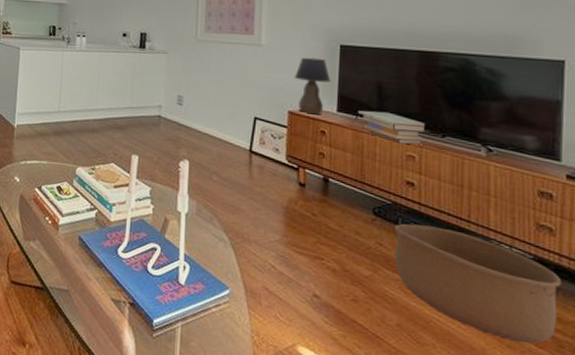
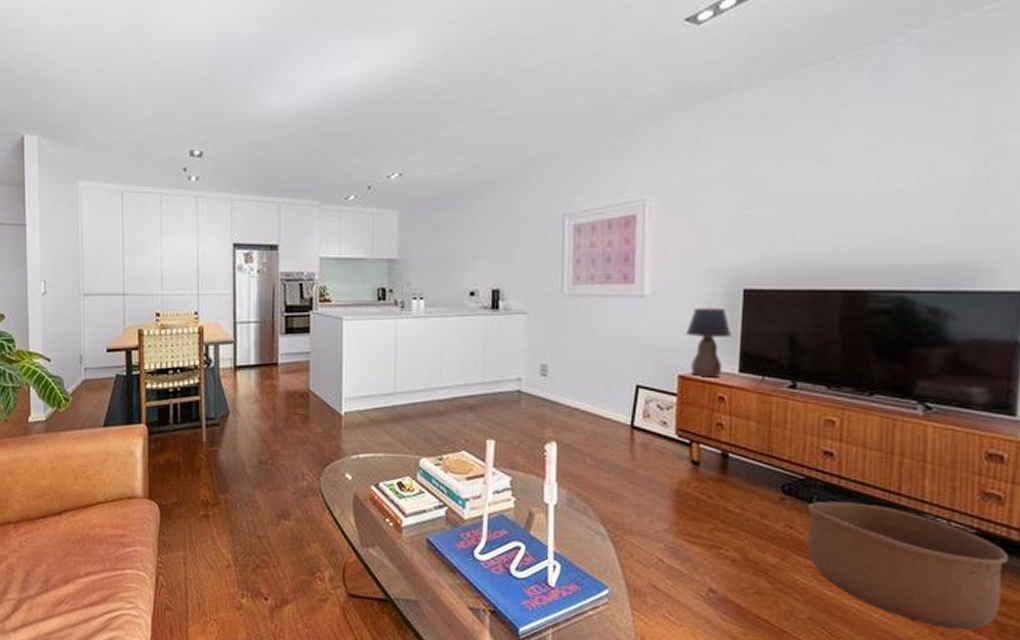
books: present [358,111,425,145] -> none [766,368,848,407]

